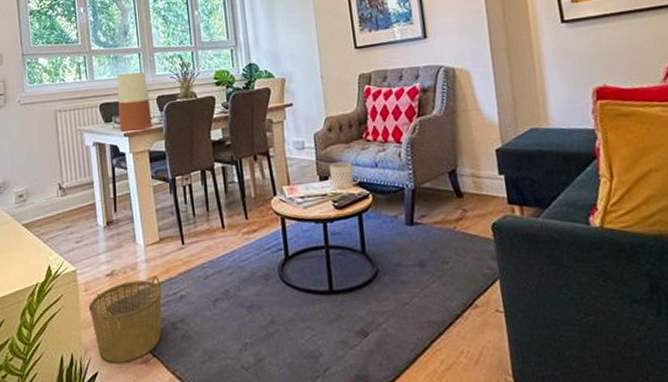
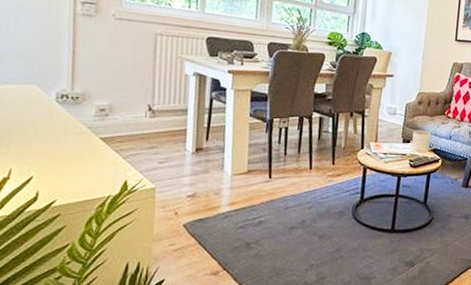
basket: present [88,275,162,363] -> none [163,201,242,273]
vase: present [116,72,152,132] -> none [225,12,262,71]

